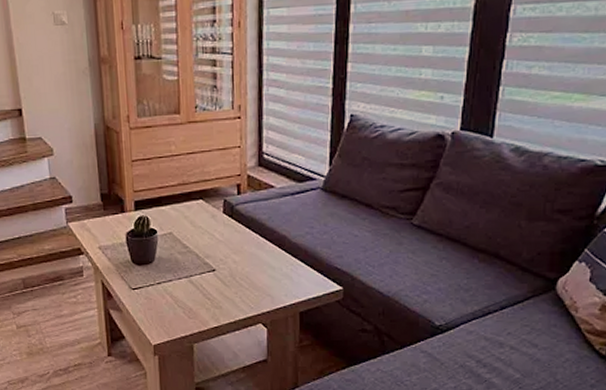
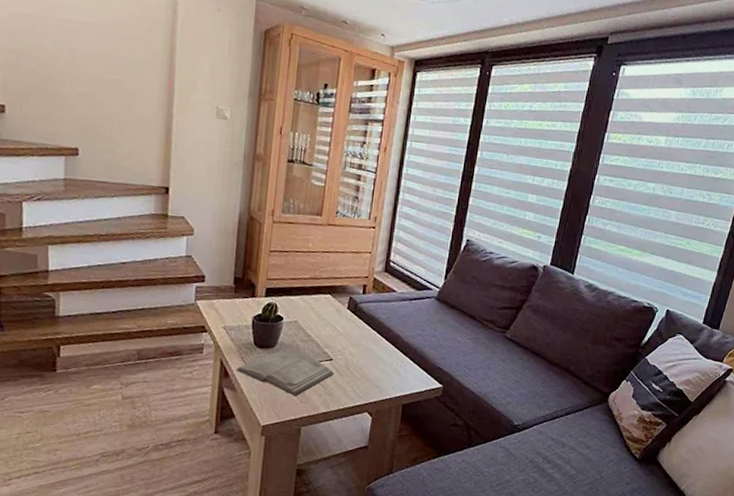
diary: none [118,265,219,312] -> present [236,350,334,396]

